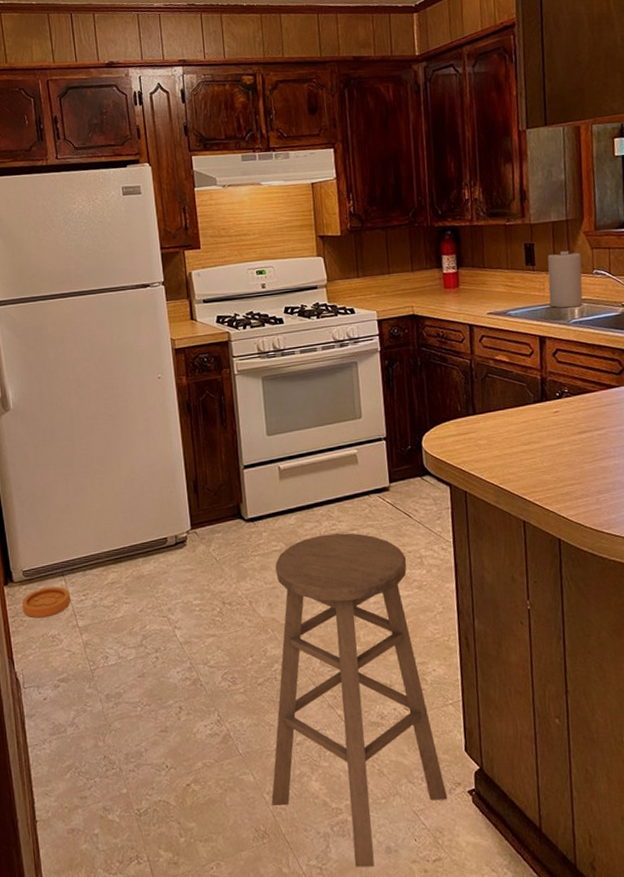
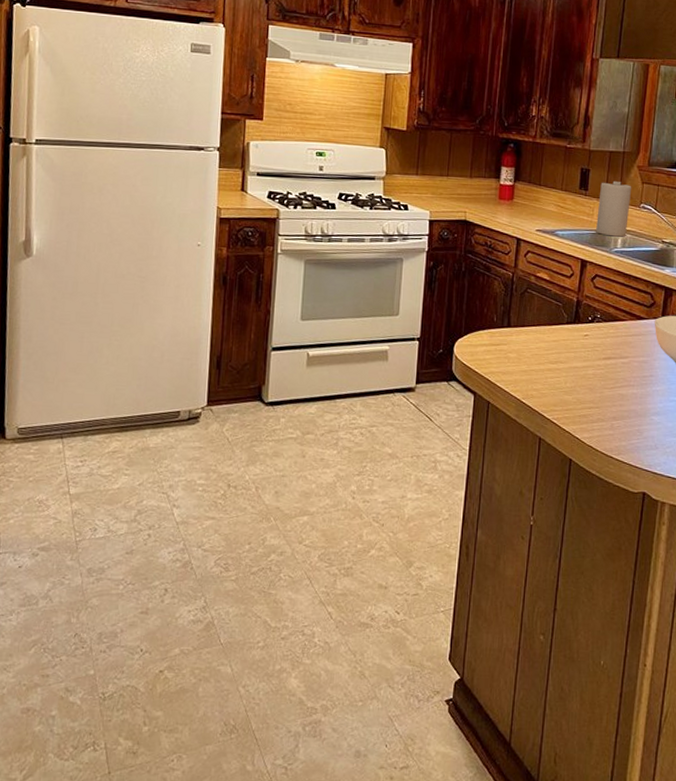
pet bowl: present [22,586,71,618] -> none [10,448,66,480]
bar stool: present [271,533,448,867] -> none [246,427,425,770]

